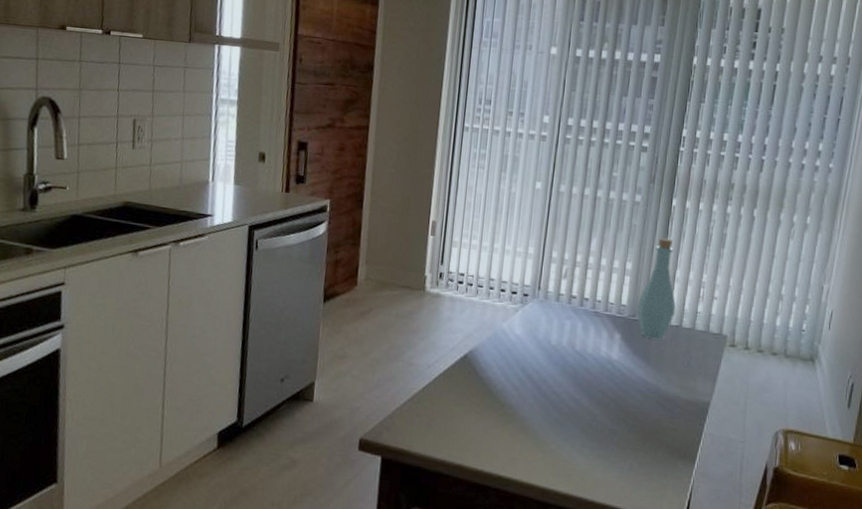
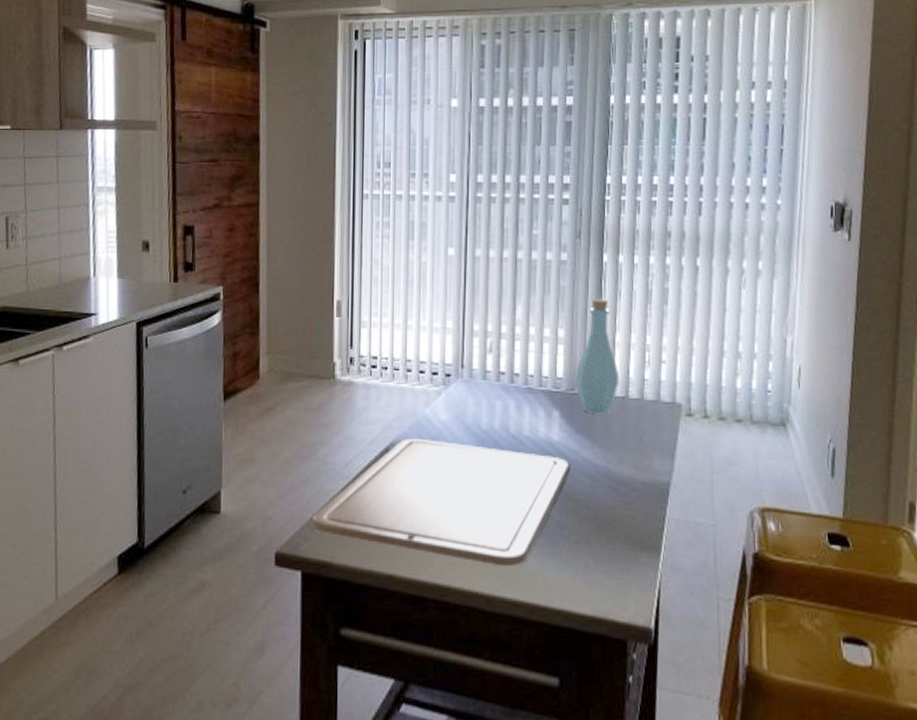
chopping board: none [393,347,625,465] -> present [311,437,570,567]

